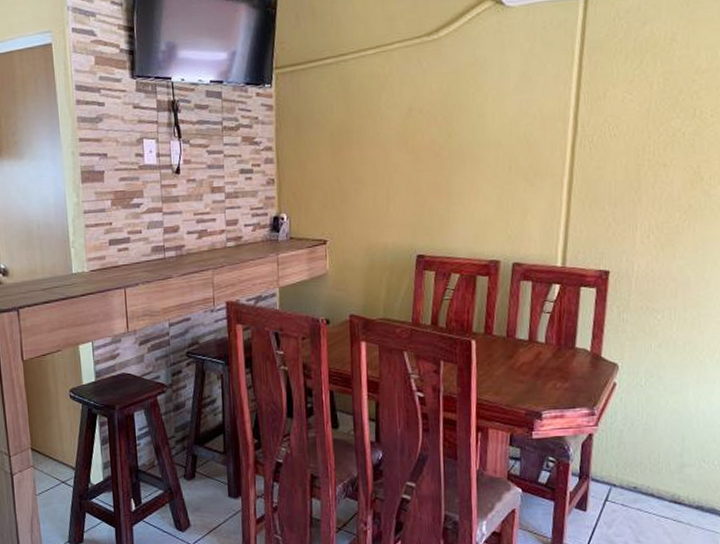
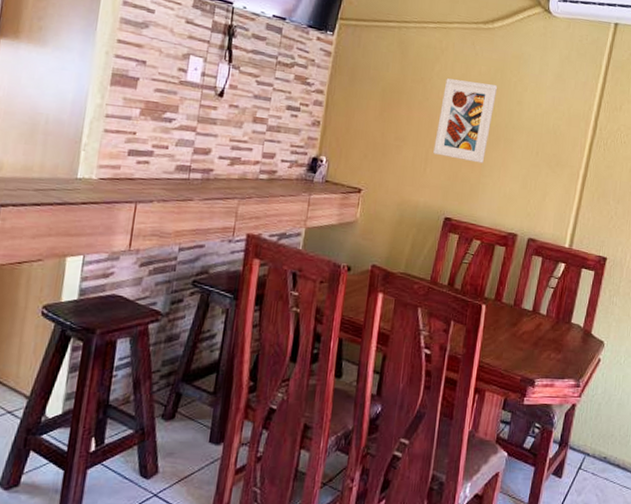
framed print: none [393,102,454,191] -> present [433,78,498,164]

